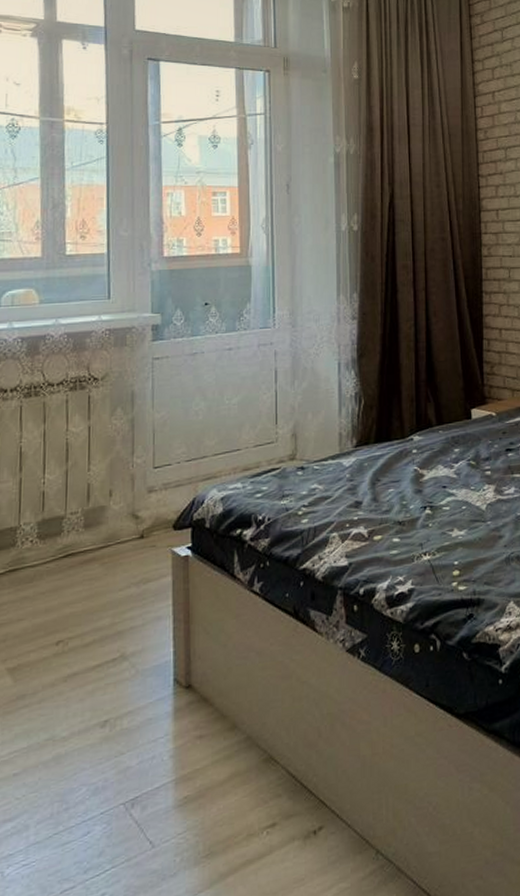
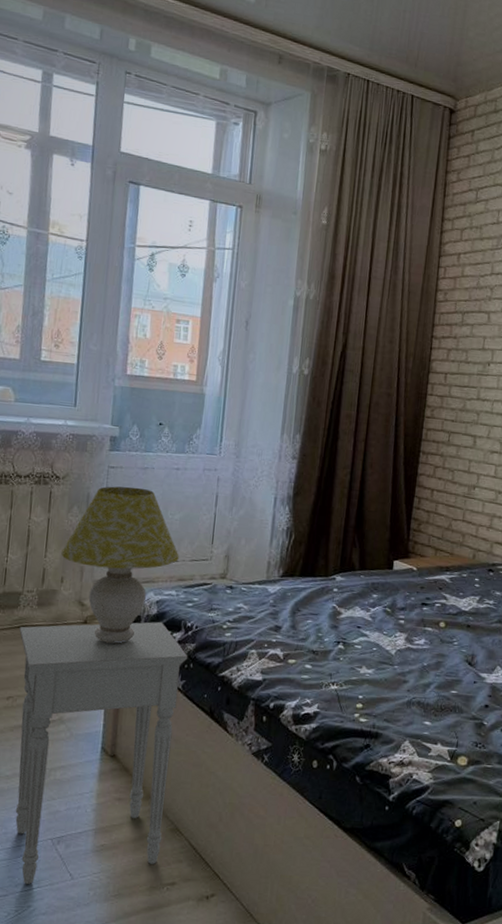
nightstand: none [65,520,263,867] -> present [15,621,188,884]
table lamp: none [106,376,241,556] -> present [60,486,179,644]

